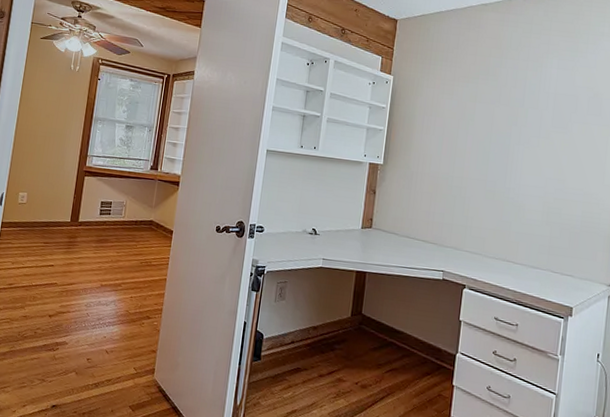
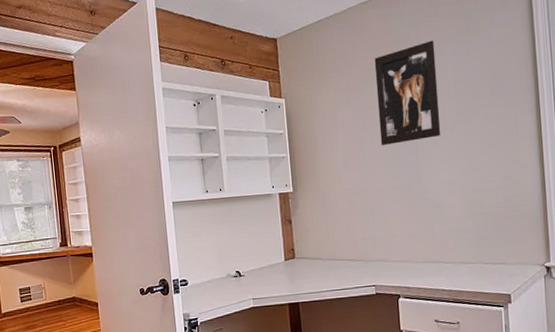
wall art: none [475,51,543,142] -> present [374,40,441,146]

